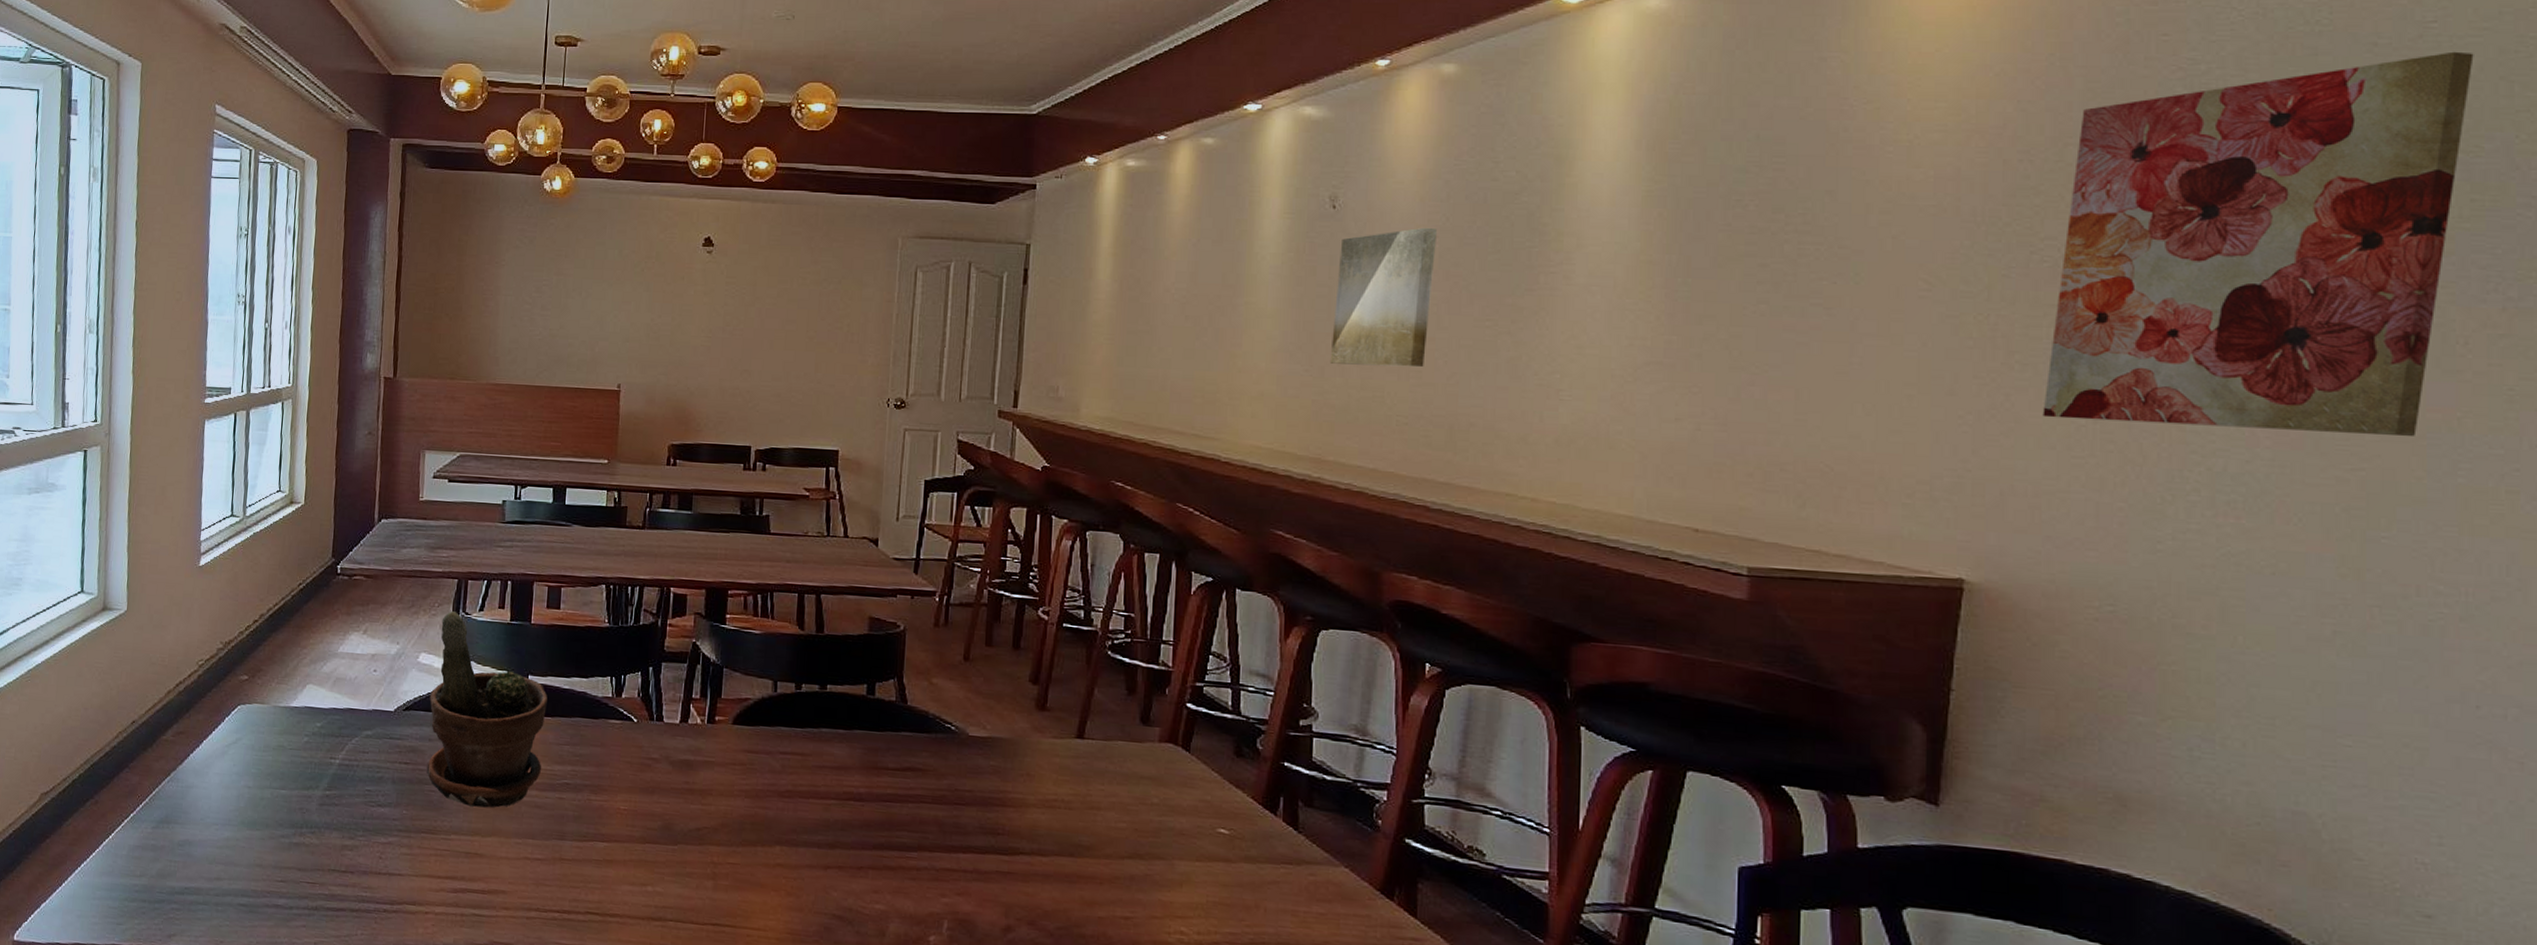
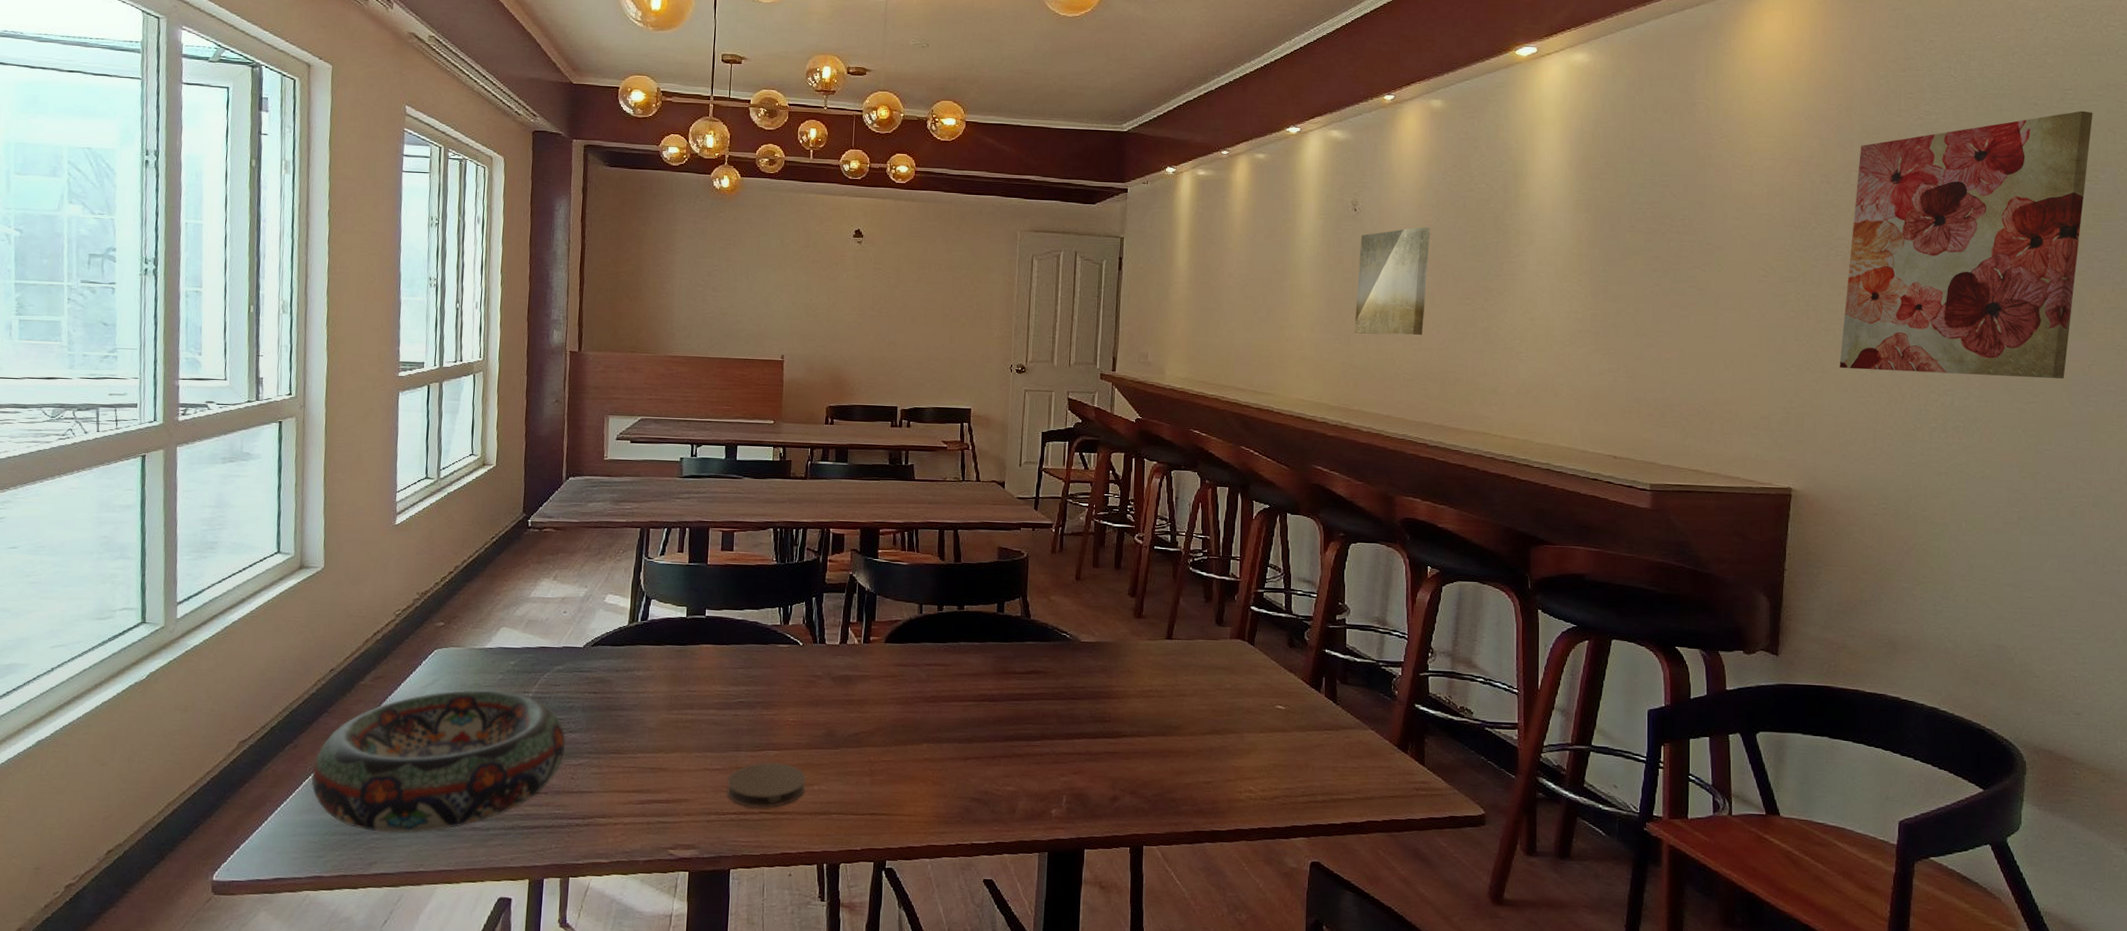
decorative bowl: none [111,751,374,906] -> present [311,689,565,834]
potted plant: present [426,611,548,808] -> none [614,556,723,728]
coaster: none [549,854,639,908] -> present [726,762,806,808]

